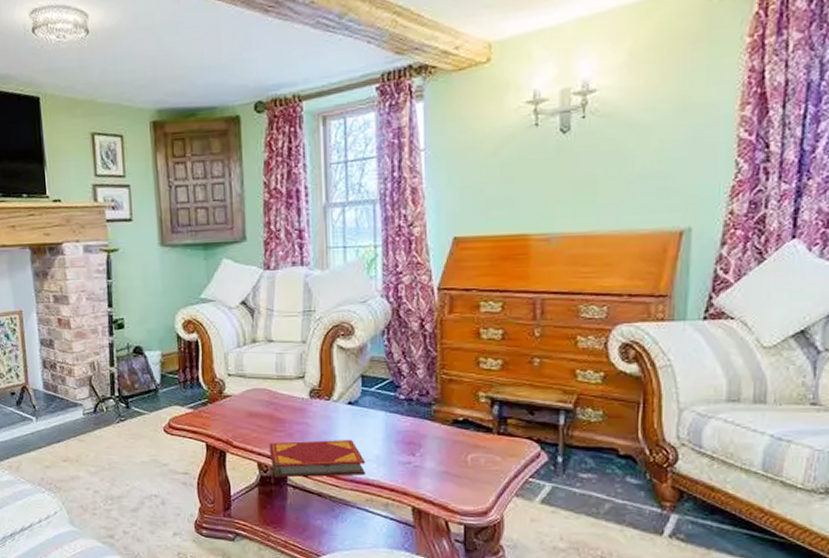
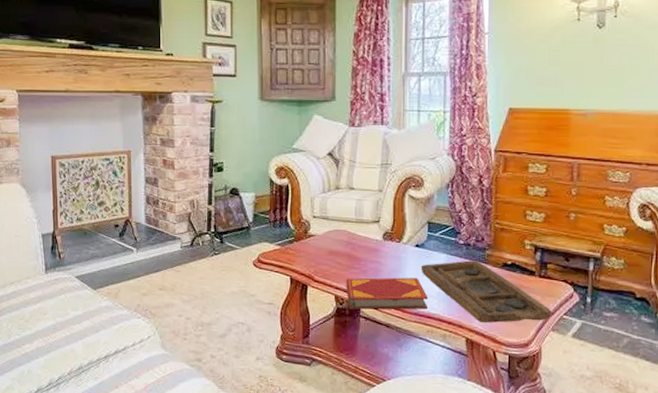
decorative tray: none [355,418,515,490] -> present [420,260,552,323]

